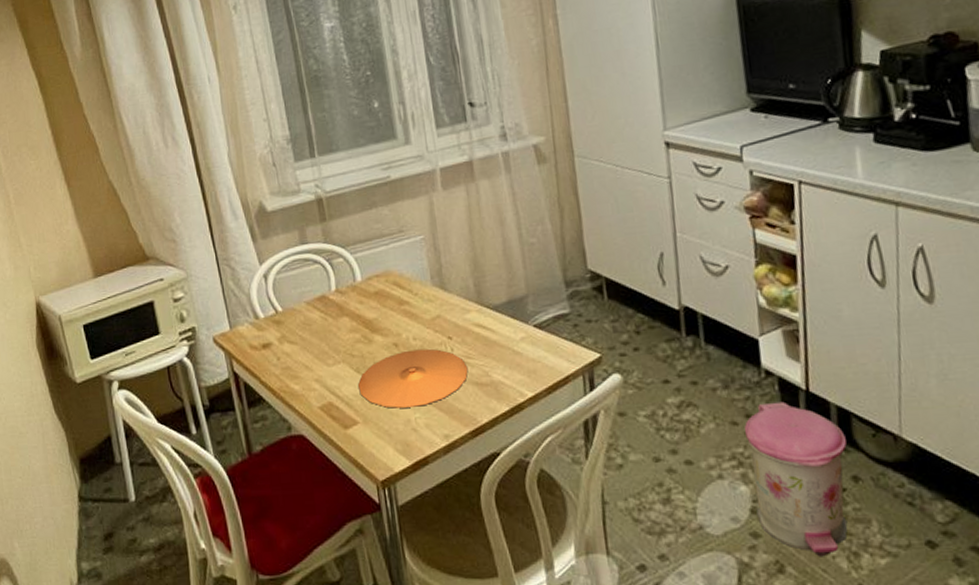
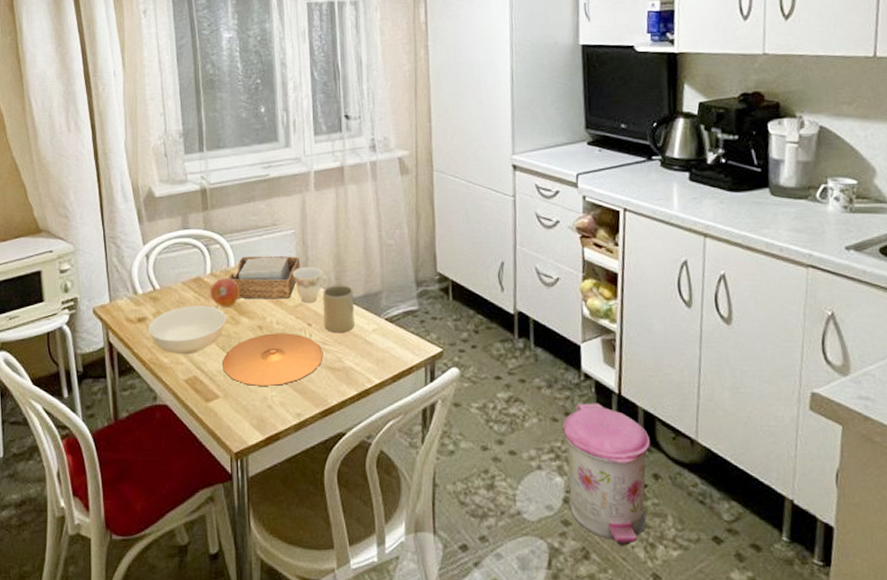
bowl: none [274,325,359,380] -> present [149,305,227,355]
fruit: none [337,292,371,326] -> present [209,277,240,308]
napkin holder: none [356,264,435,315] -> present [229,255,301,299]
teacup: none [425,273,467,314] -> present [292,266,329,303]
mug: none [461,291,500,345] -> present [323,285,354,332]

